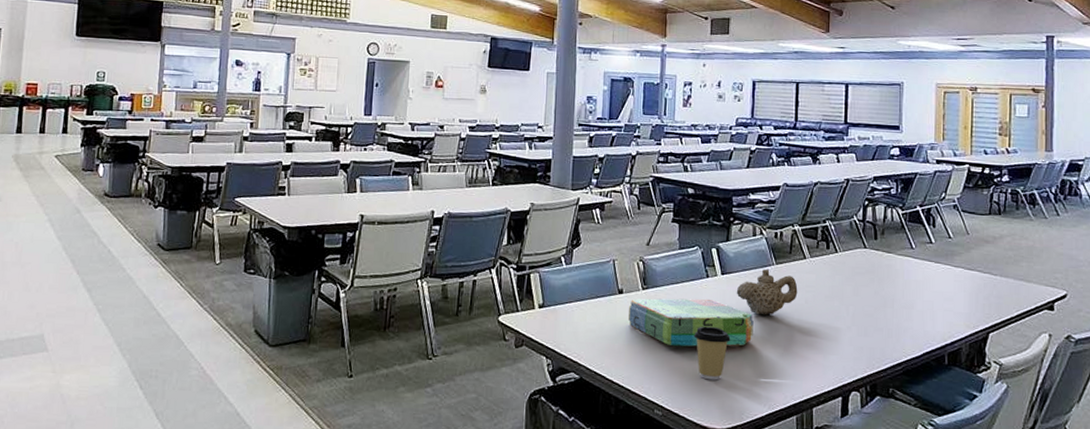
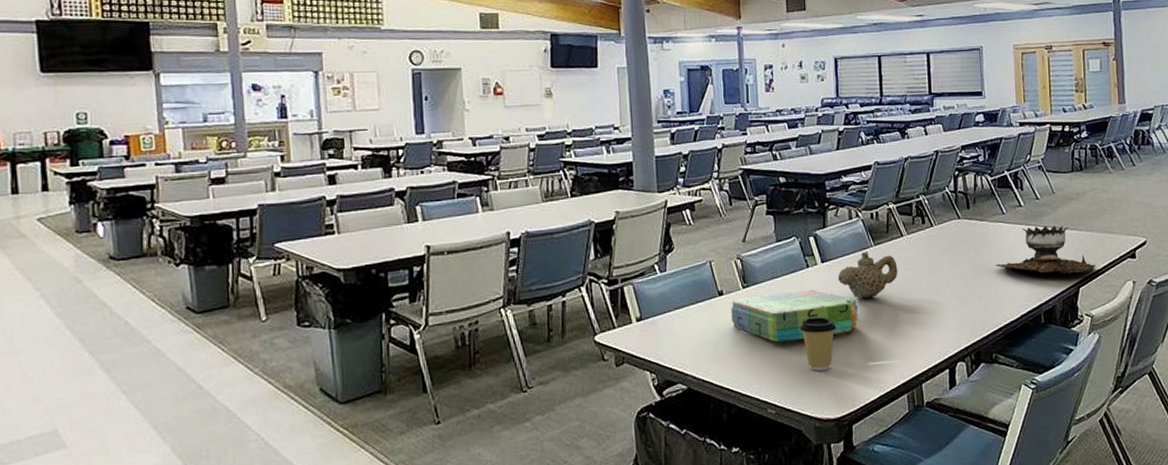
brazier: none [900,265,1008,319] -> present [996,225,1095,274]

